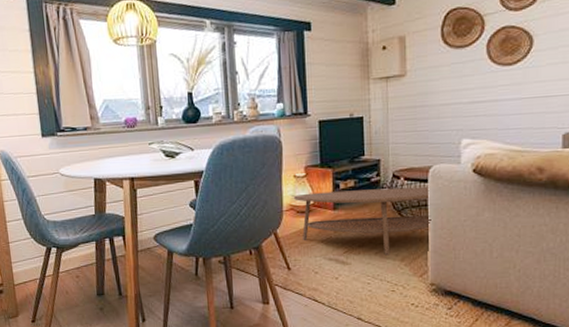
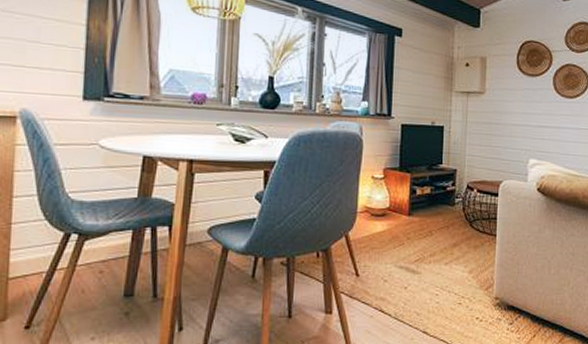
coffee table: present [294,186,431,256] -> none [370,196,499,267]

